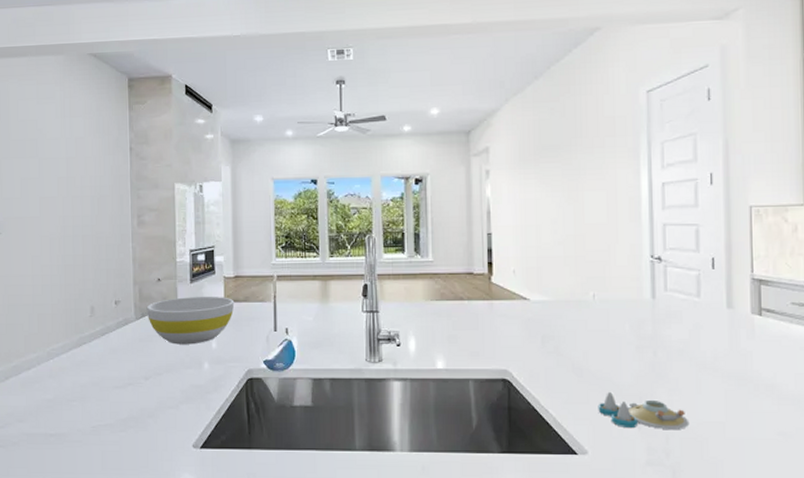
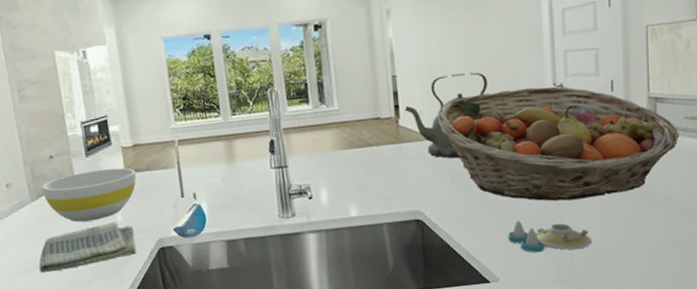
dish towel: none [134,347,226,390] -> present [39,221,136,273]
kettle: none [499,237,583,321] -> present [405,72,487,159]
fruit basket: none [530,257,786,377] -> present [437,86,679,201]

